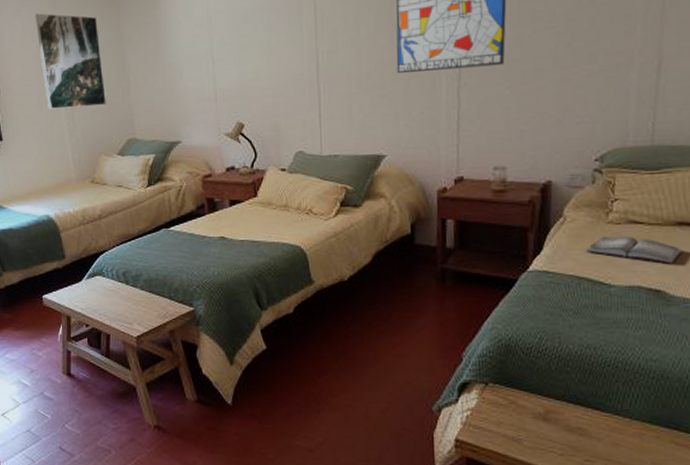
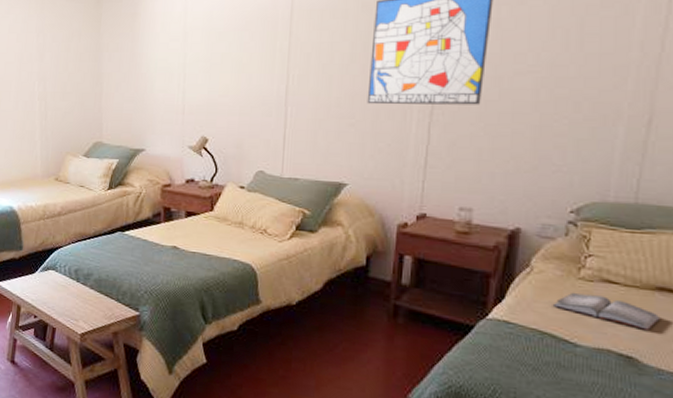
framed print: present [35,13,106,109] -> none [21,17,79,108]

